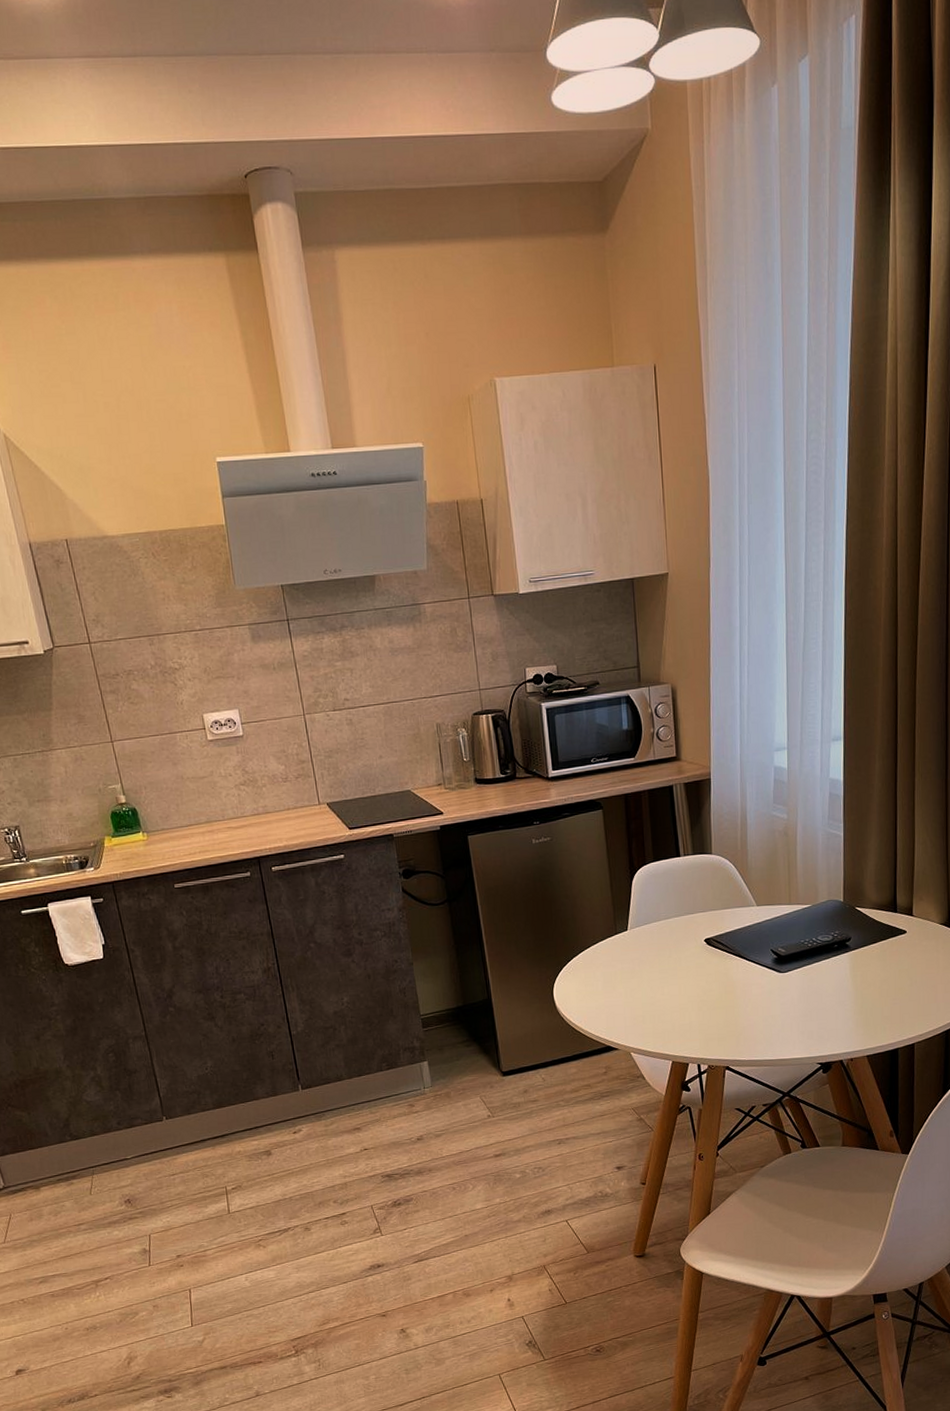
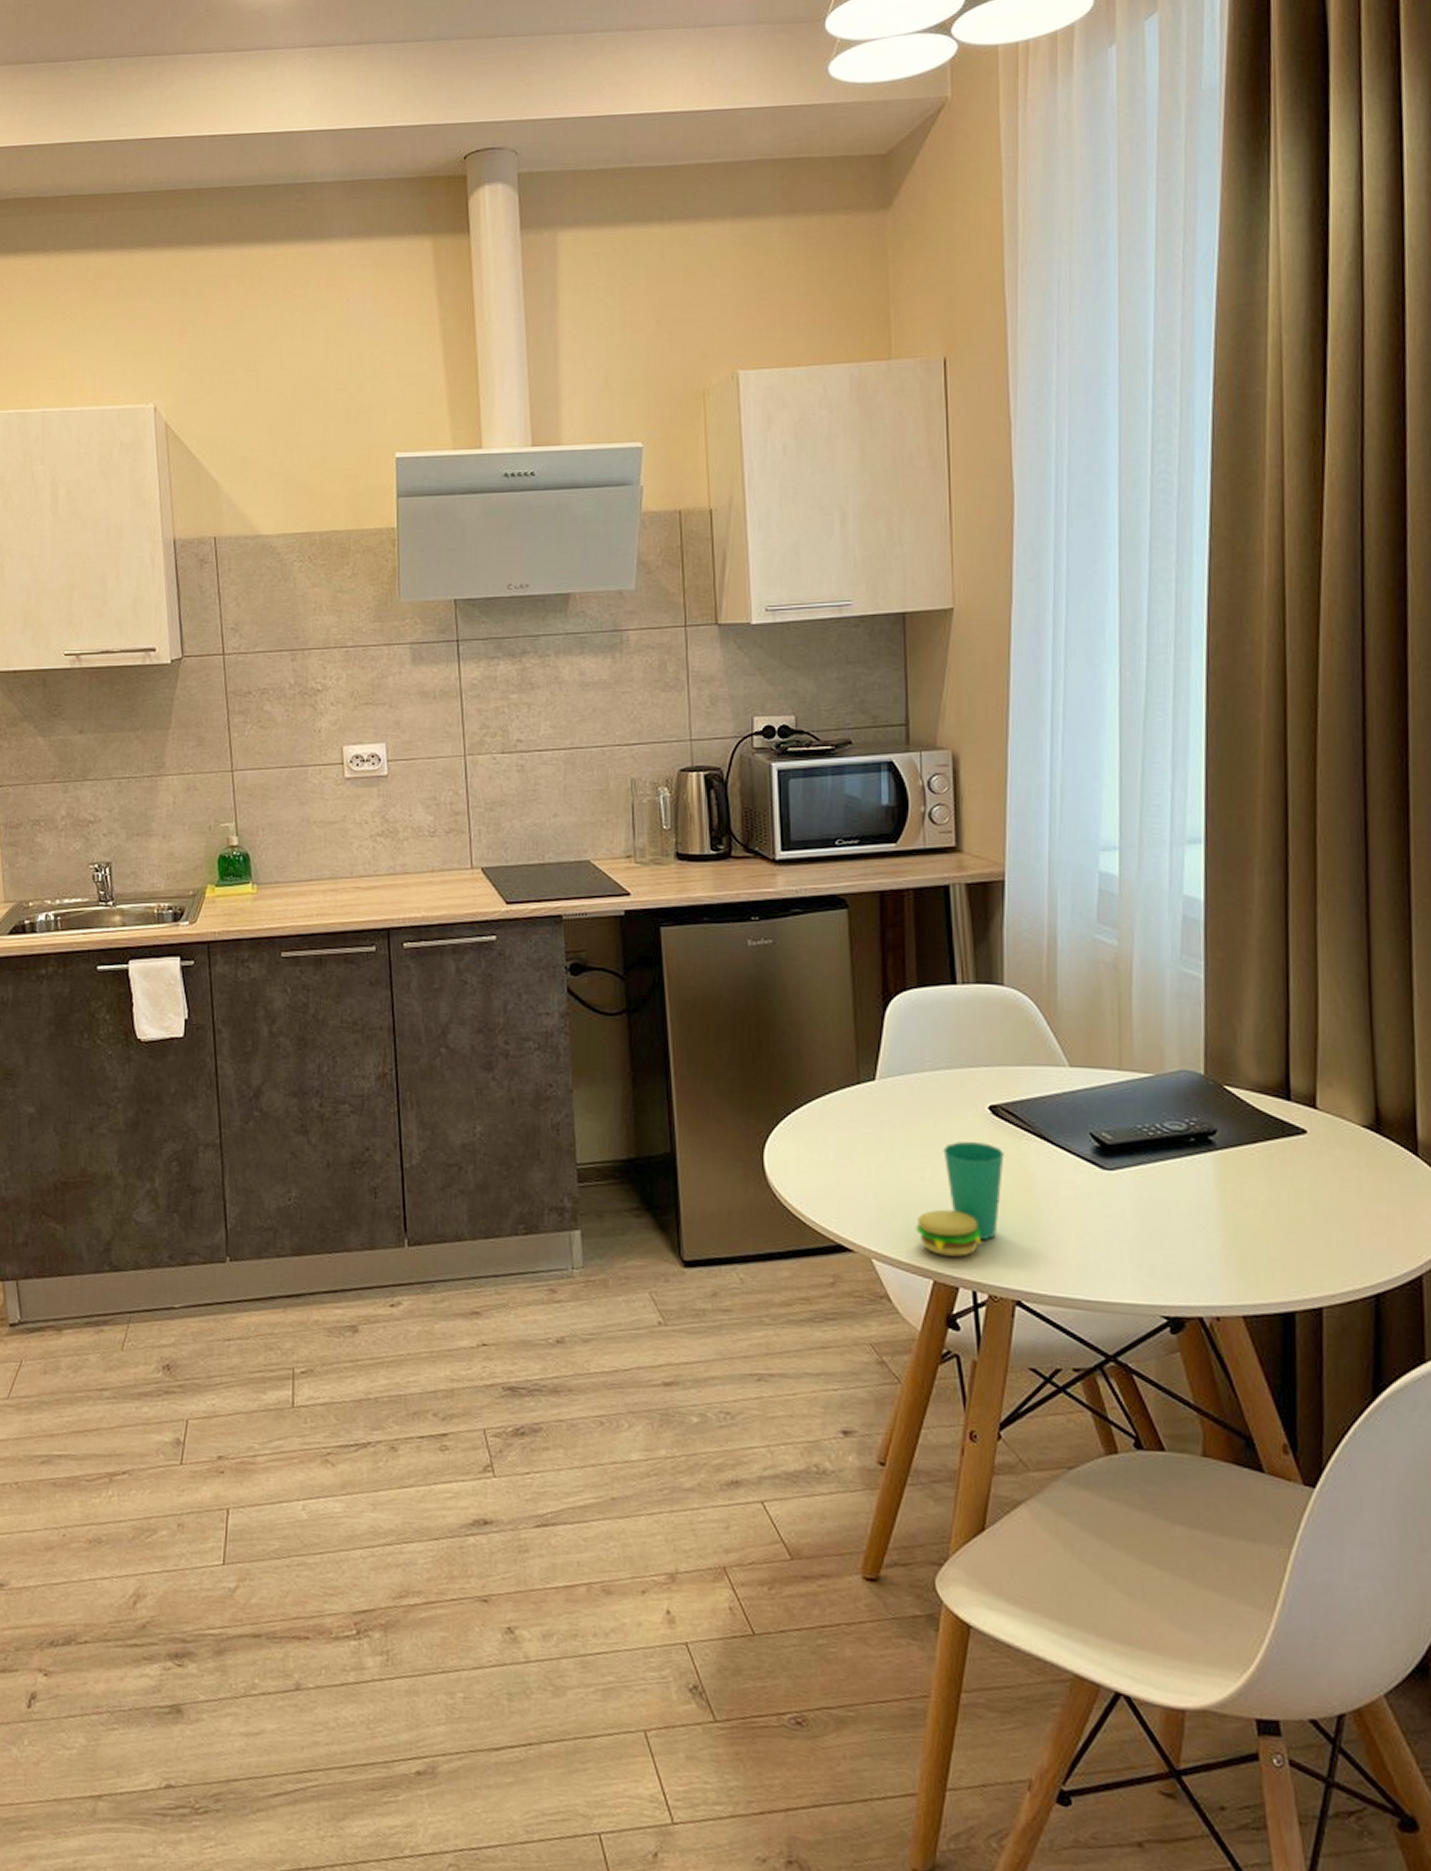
cup: none [659,964,716,1044] -> present [916,1141,1004,1257]

